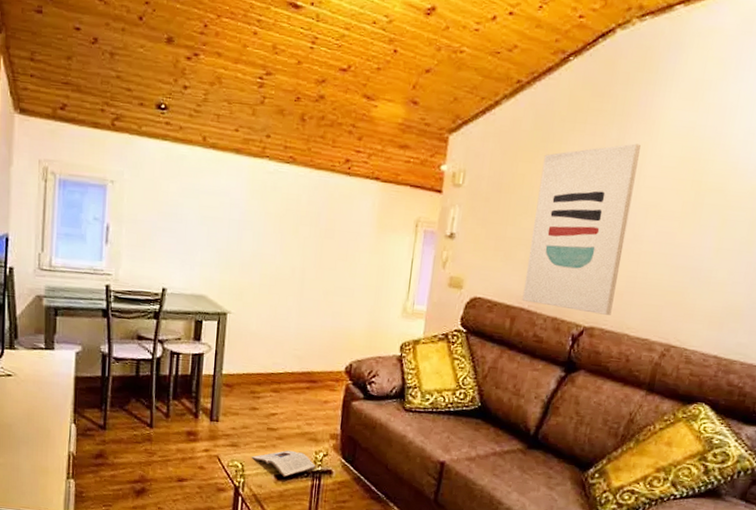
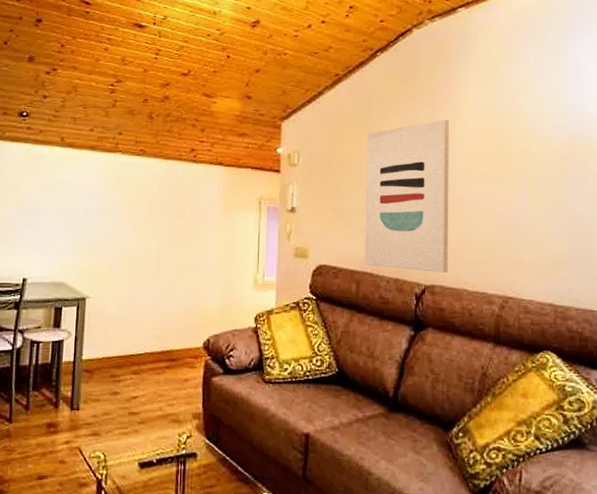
magazine: present [251,450,316,477] -> none [113,434,180,464]

